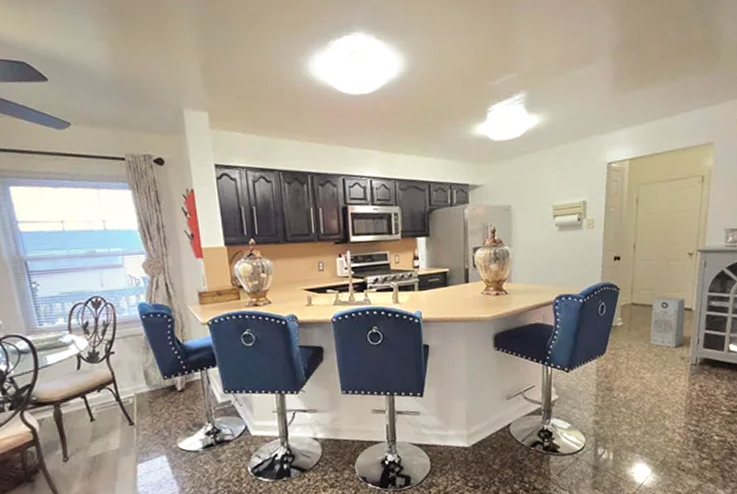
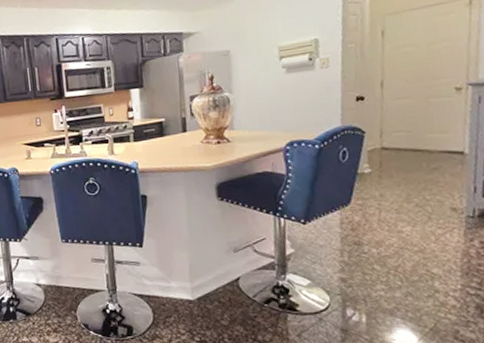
air purifier: present [650,296,685,348] -> none [407,138,455,198]

